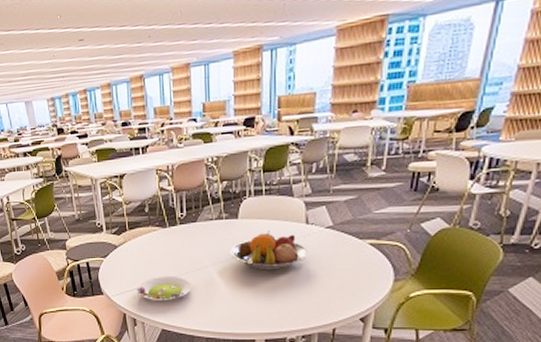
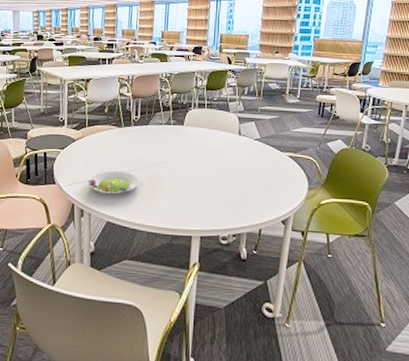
fruit bowl: present [230,231,308,271] -> none [175,138,240,173]

